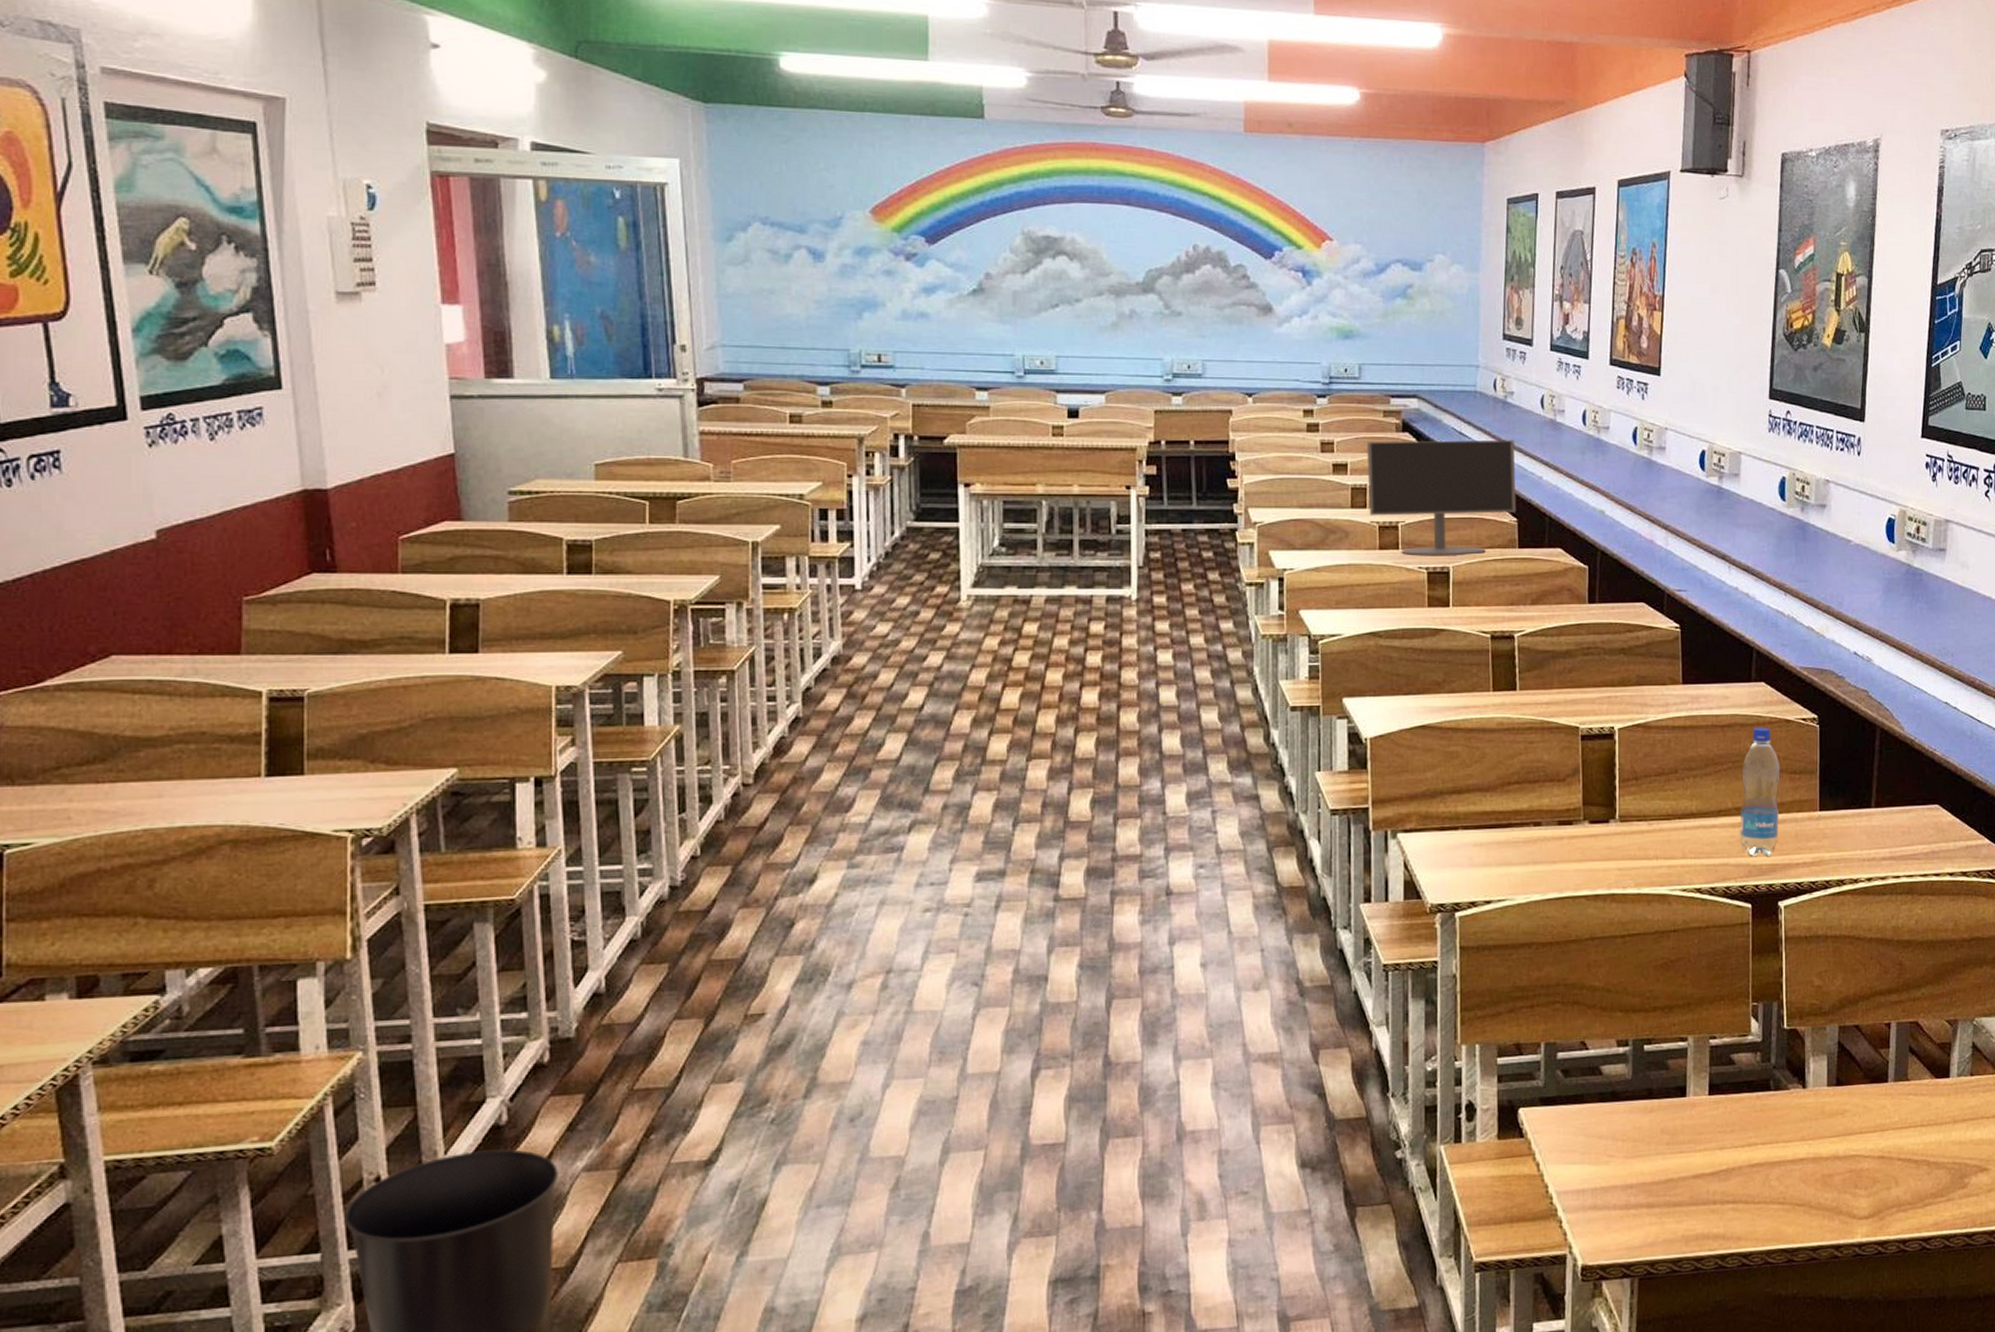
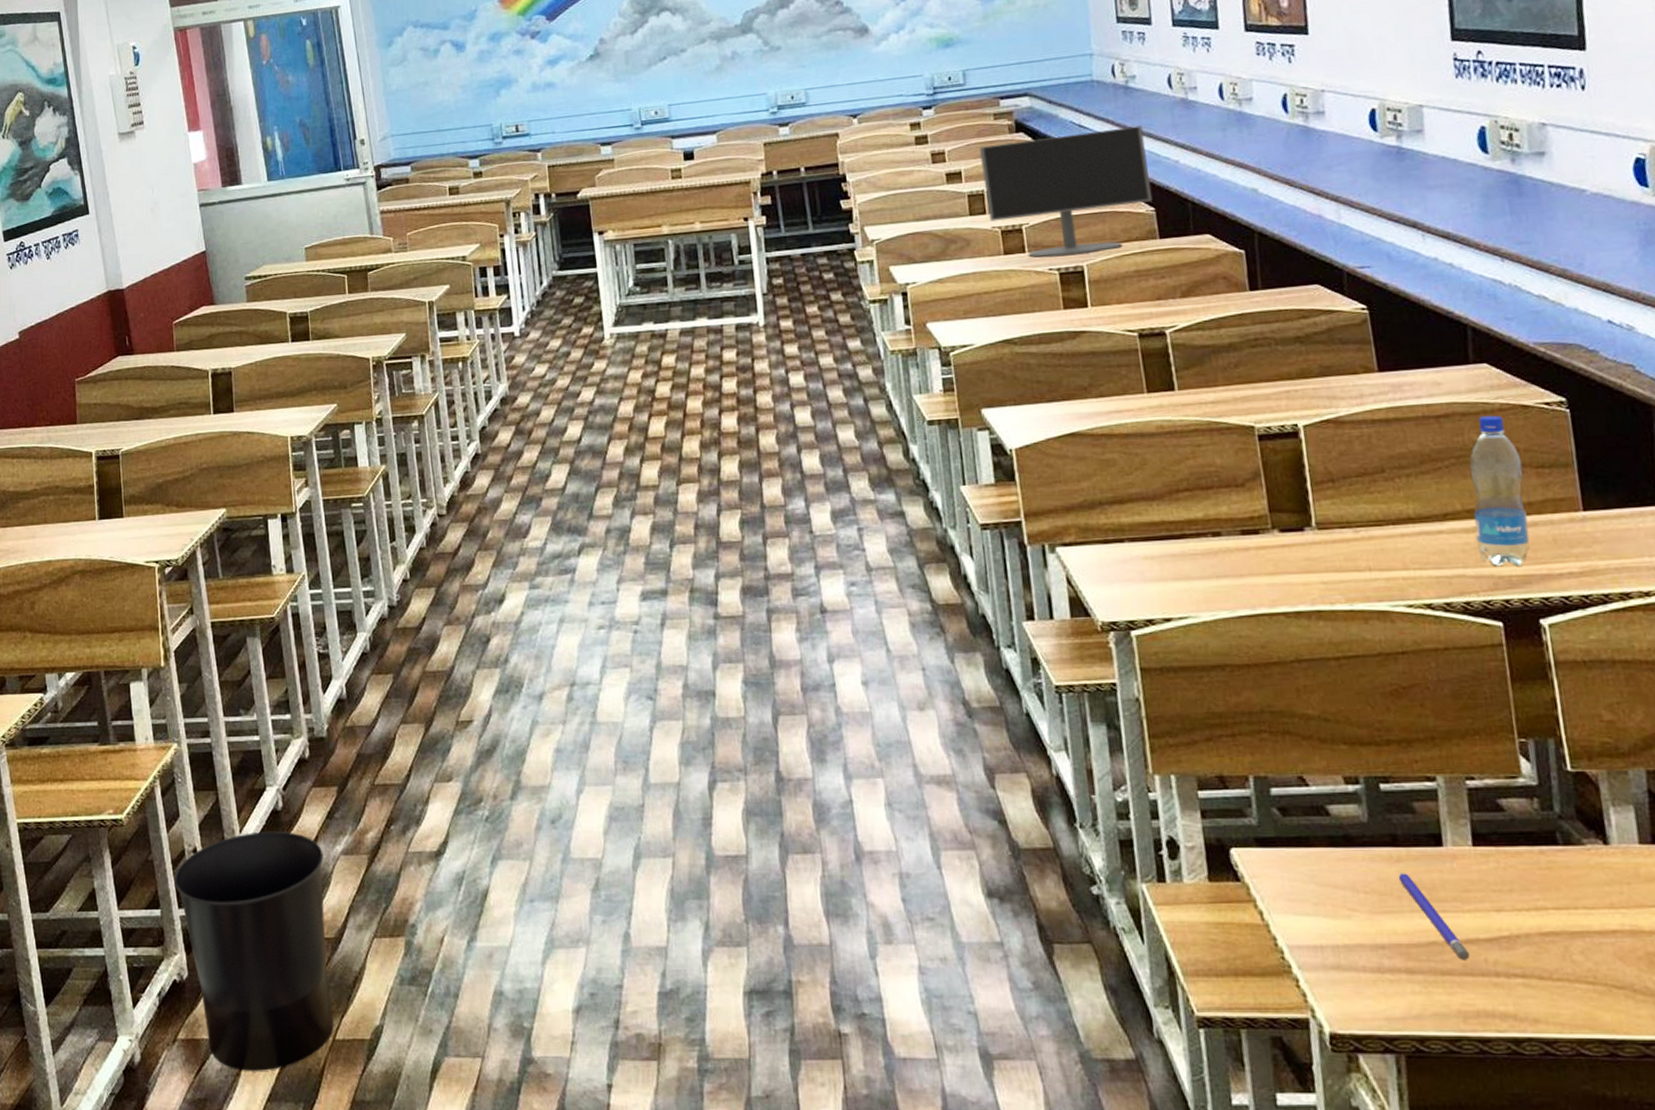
pencil: none [1649,1121,1697,1193] -> present [1398,873,1470,960]

